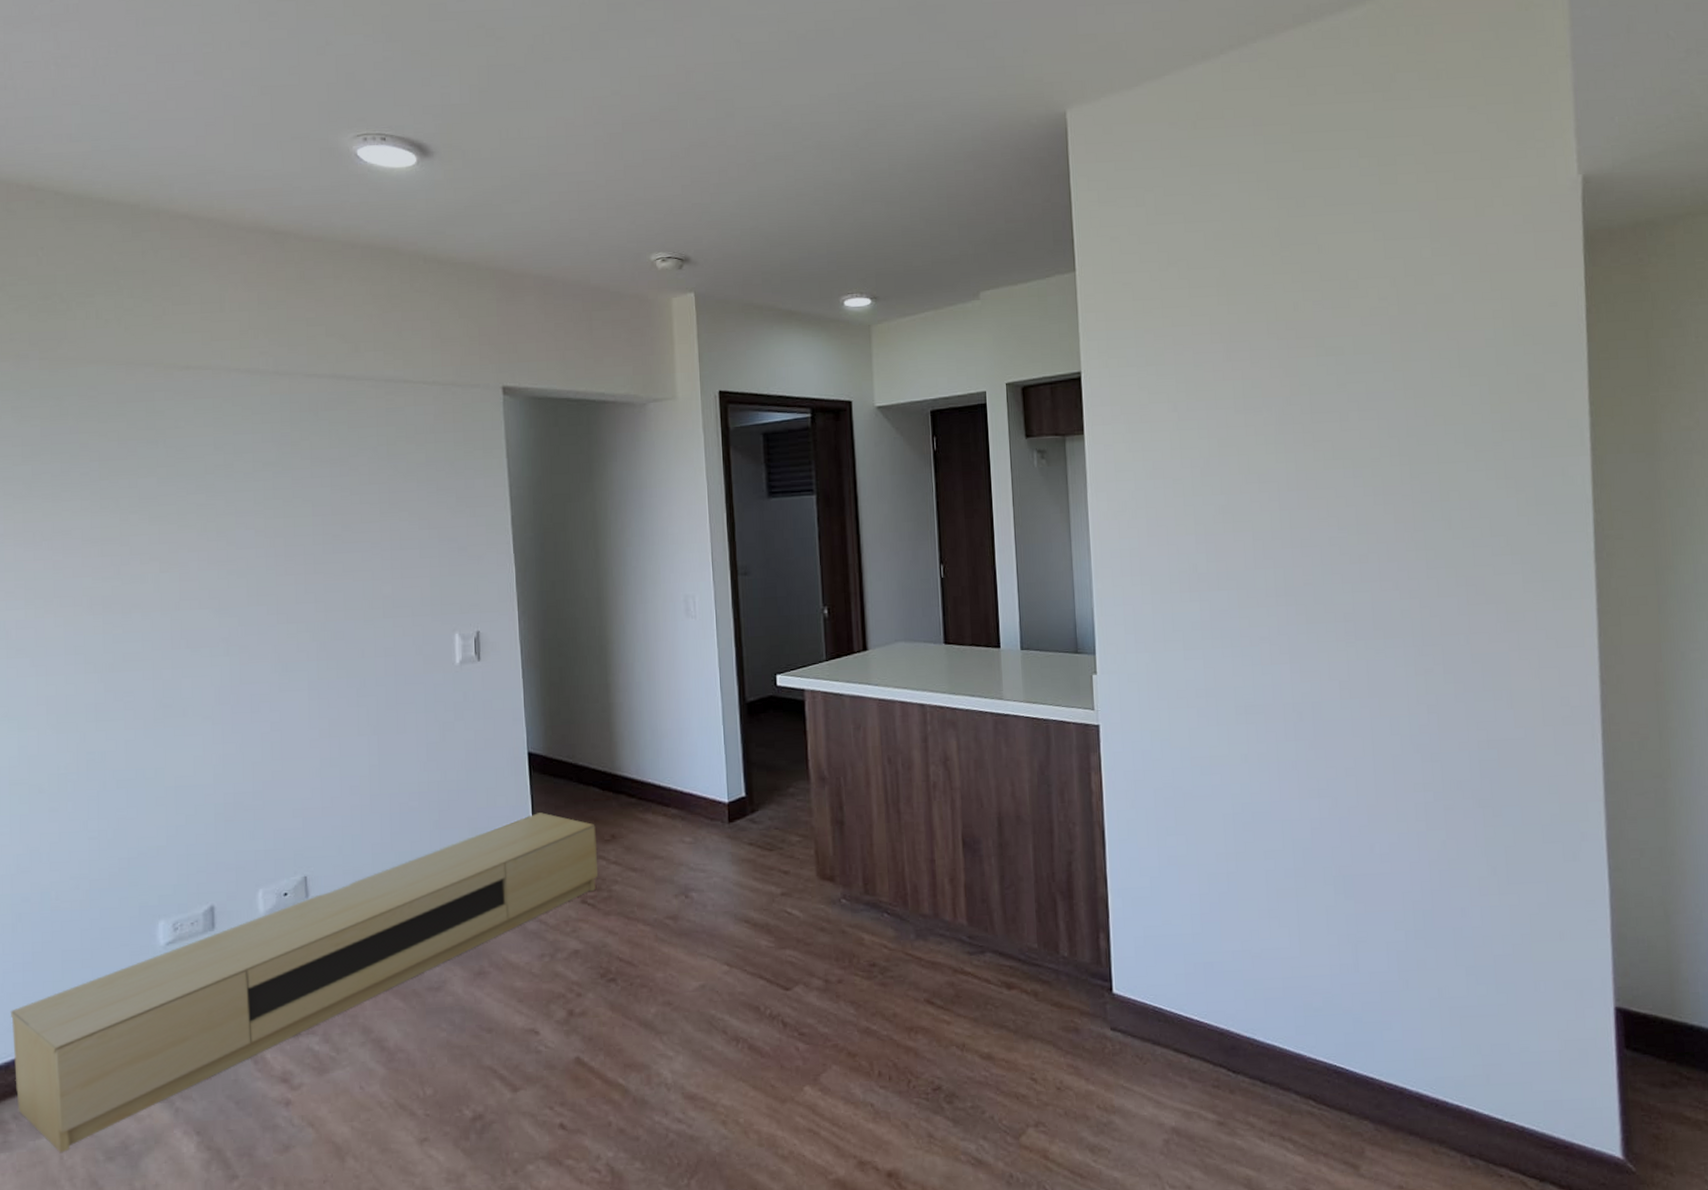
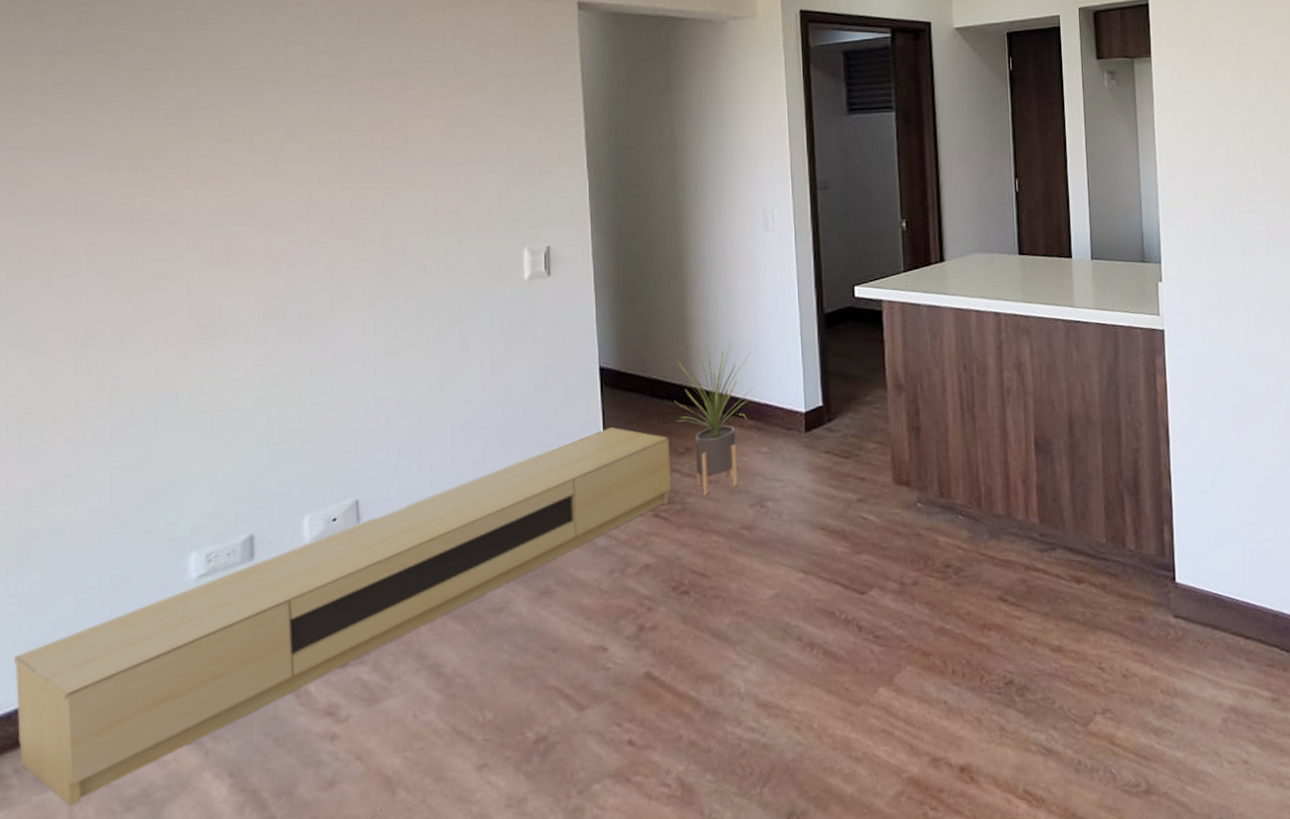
house plant: none [600,730,677,884] -> present [674,343,754,495]

